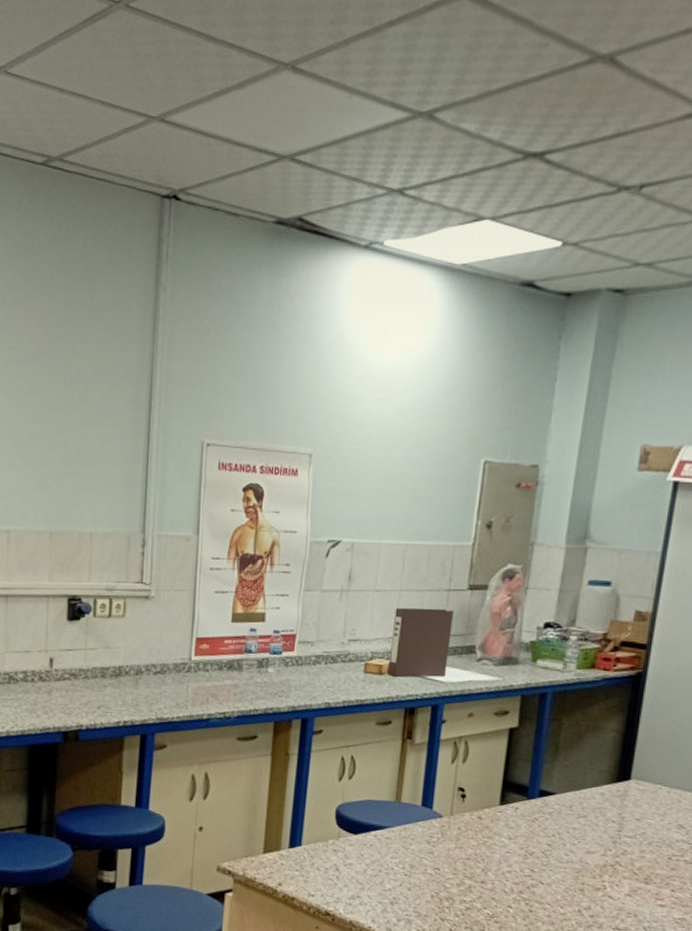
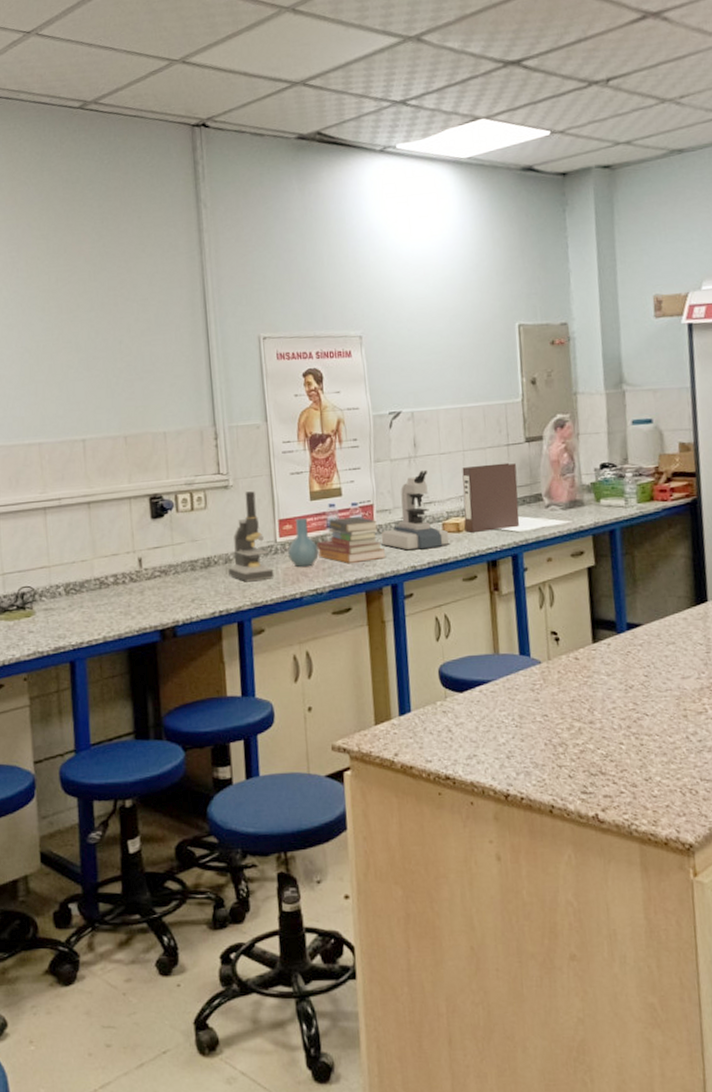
microscope: none [138,605,184,697] -> present [228,491,274,582]
flask: none [200,638,233,689] -> present [287,517,319,567]
books: none [231,644,302,692] -> present [316,517,386,563]
microscope: none [297,606,371,688] -> present [380,470,451,551]

